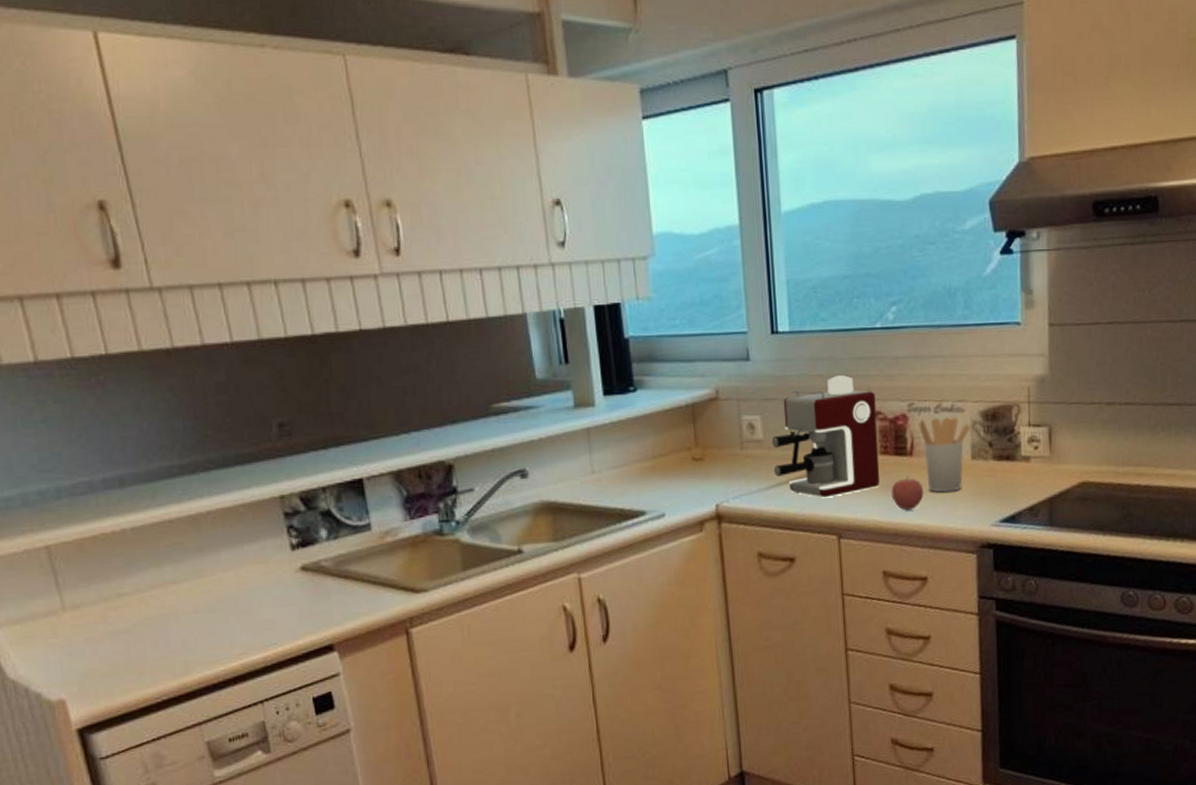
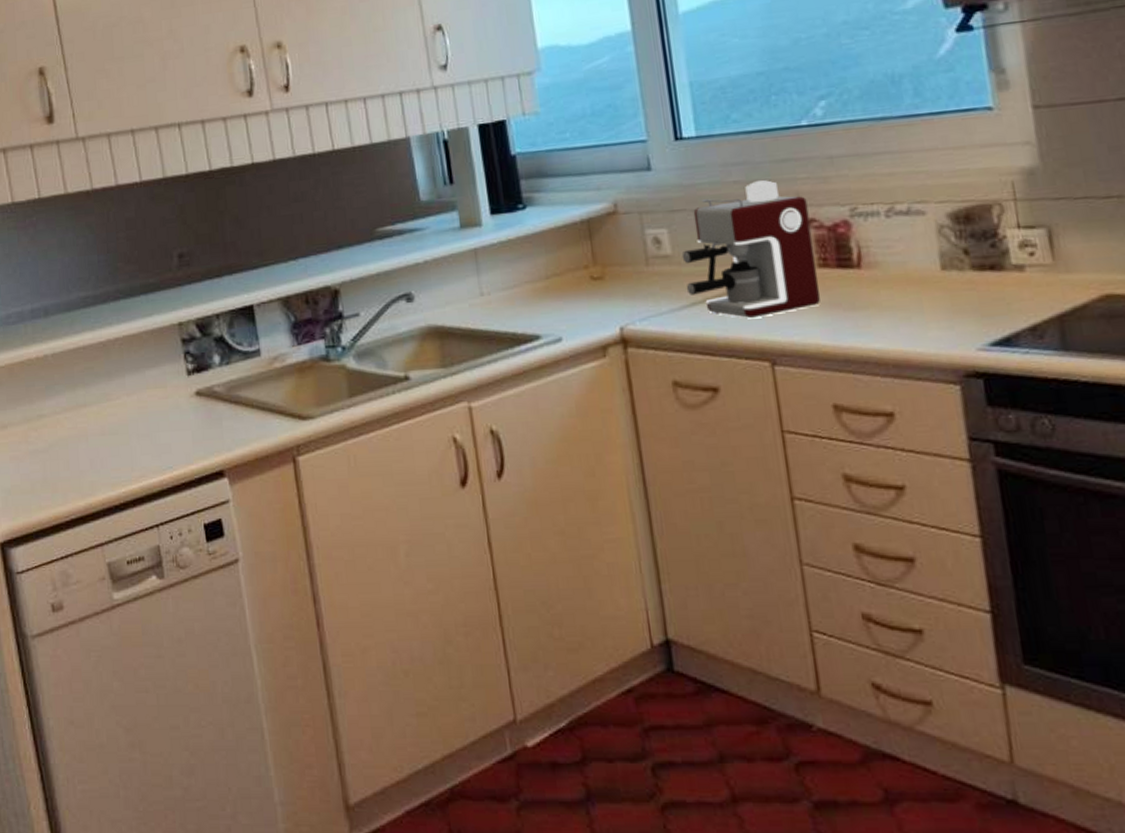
apple: present [891,475,924,511] -> none [836,291,880,333]
utensil holder: present [919,416,970,493] -> none [866,221,936,311]

